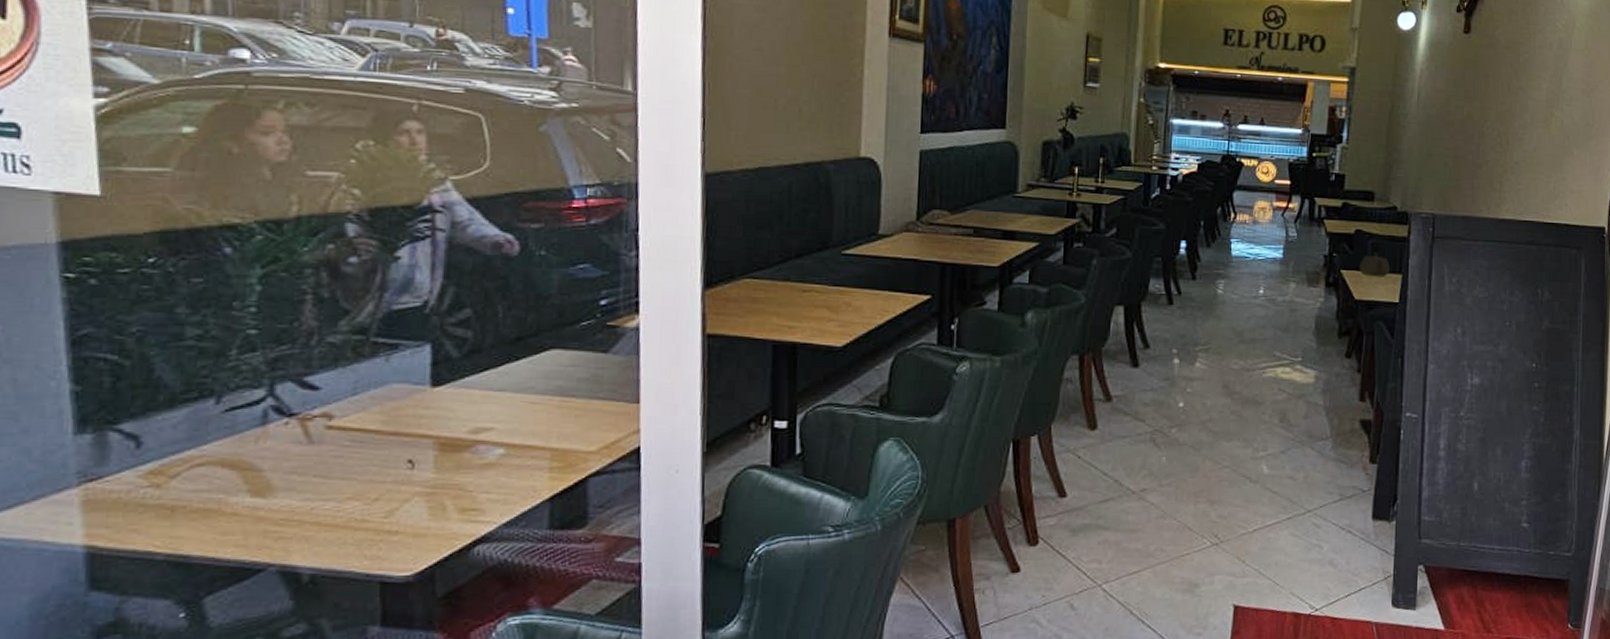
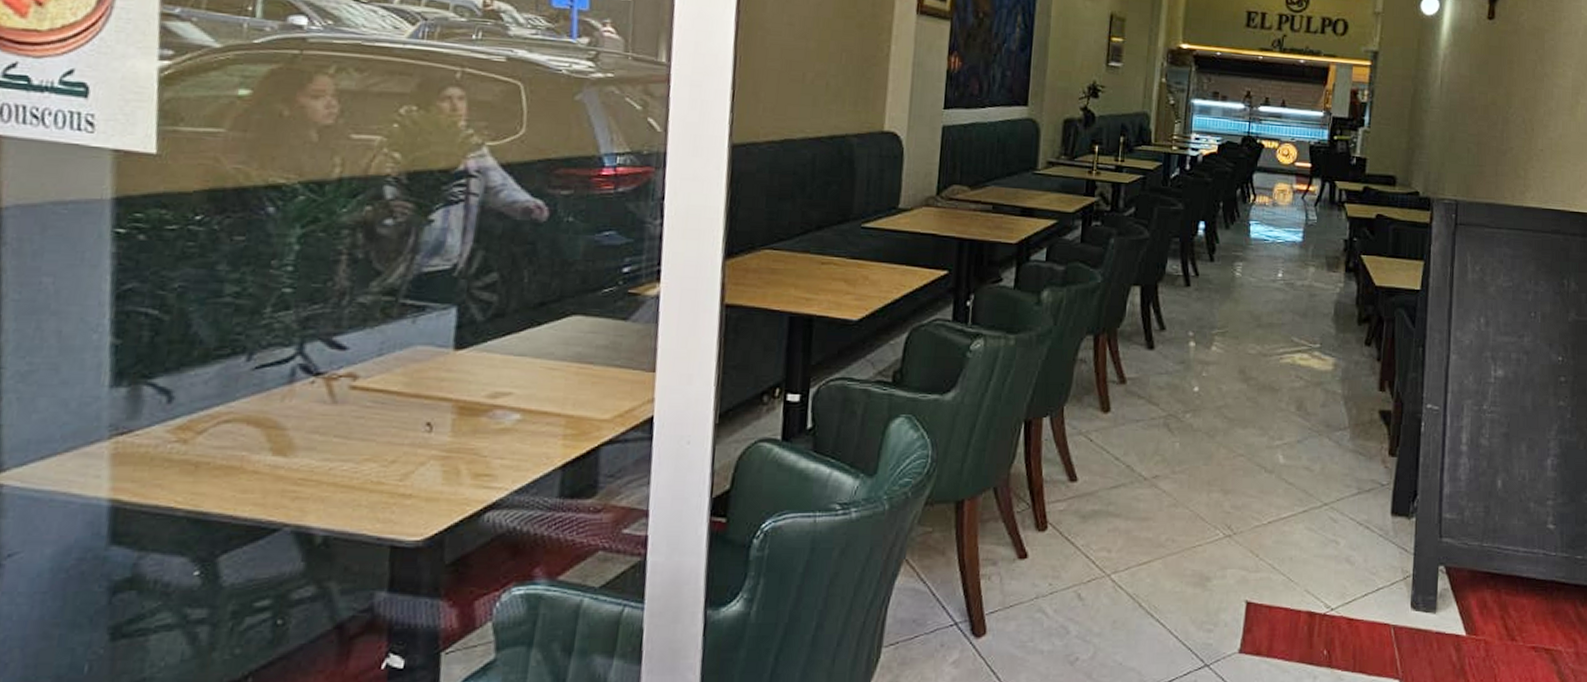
teapot: present [1359,252,1391,278] -> none [1380,237,1412,264]

